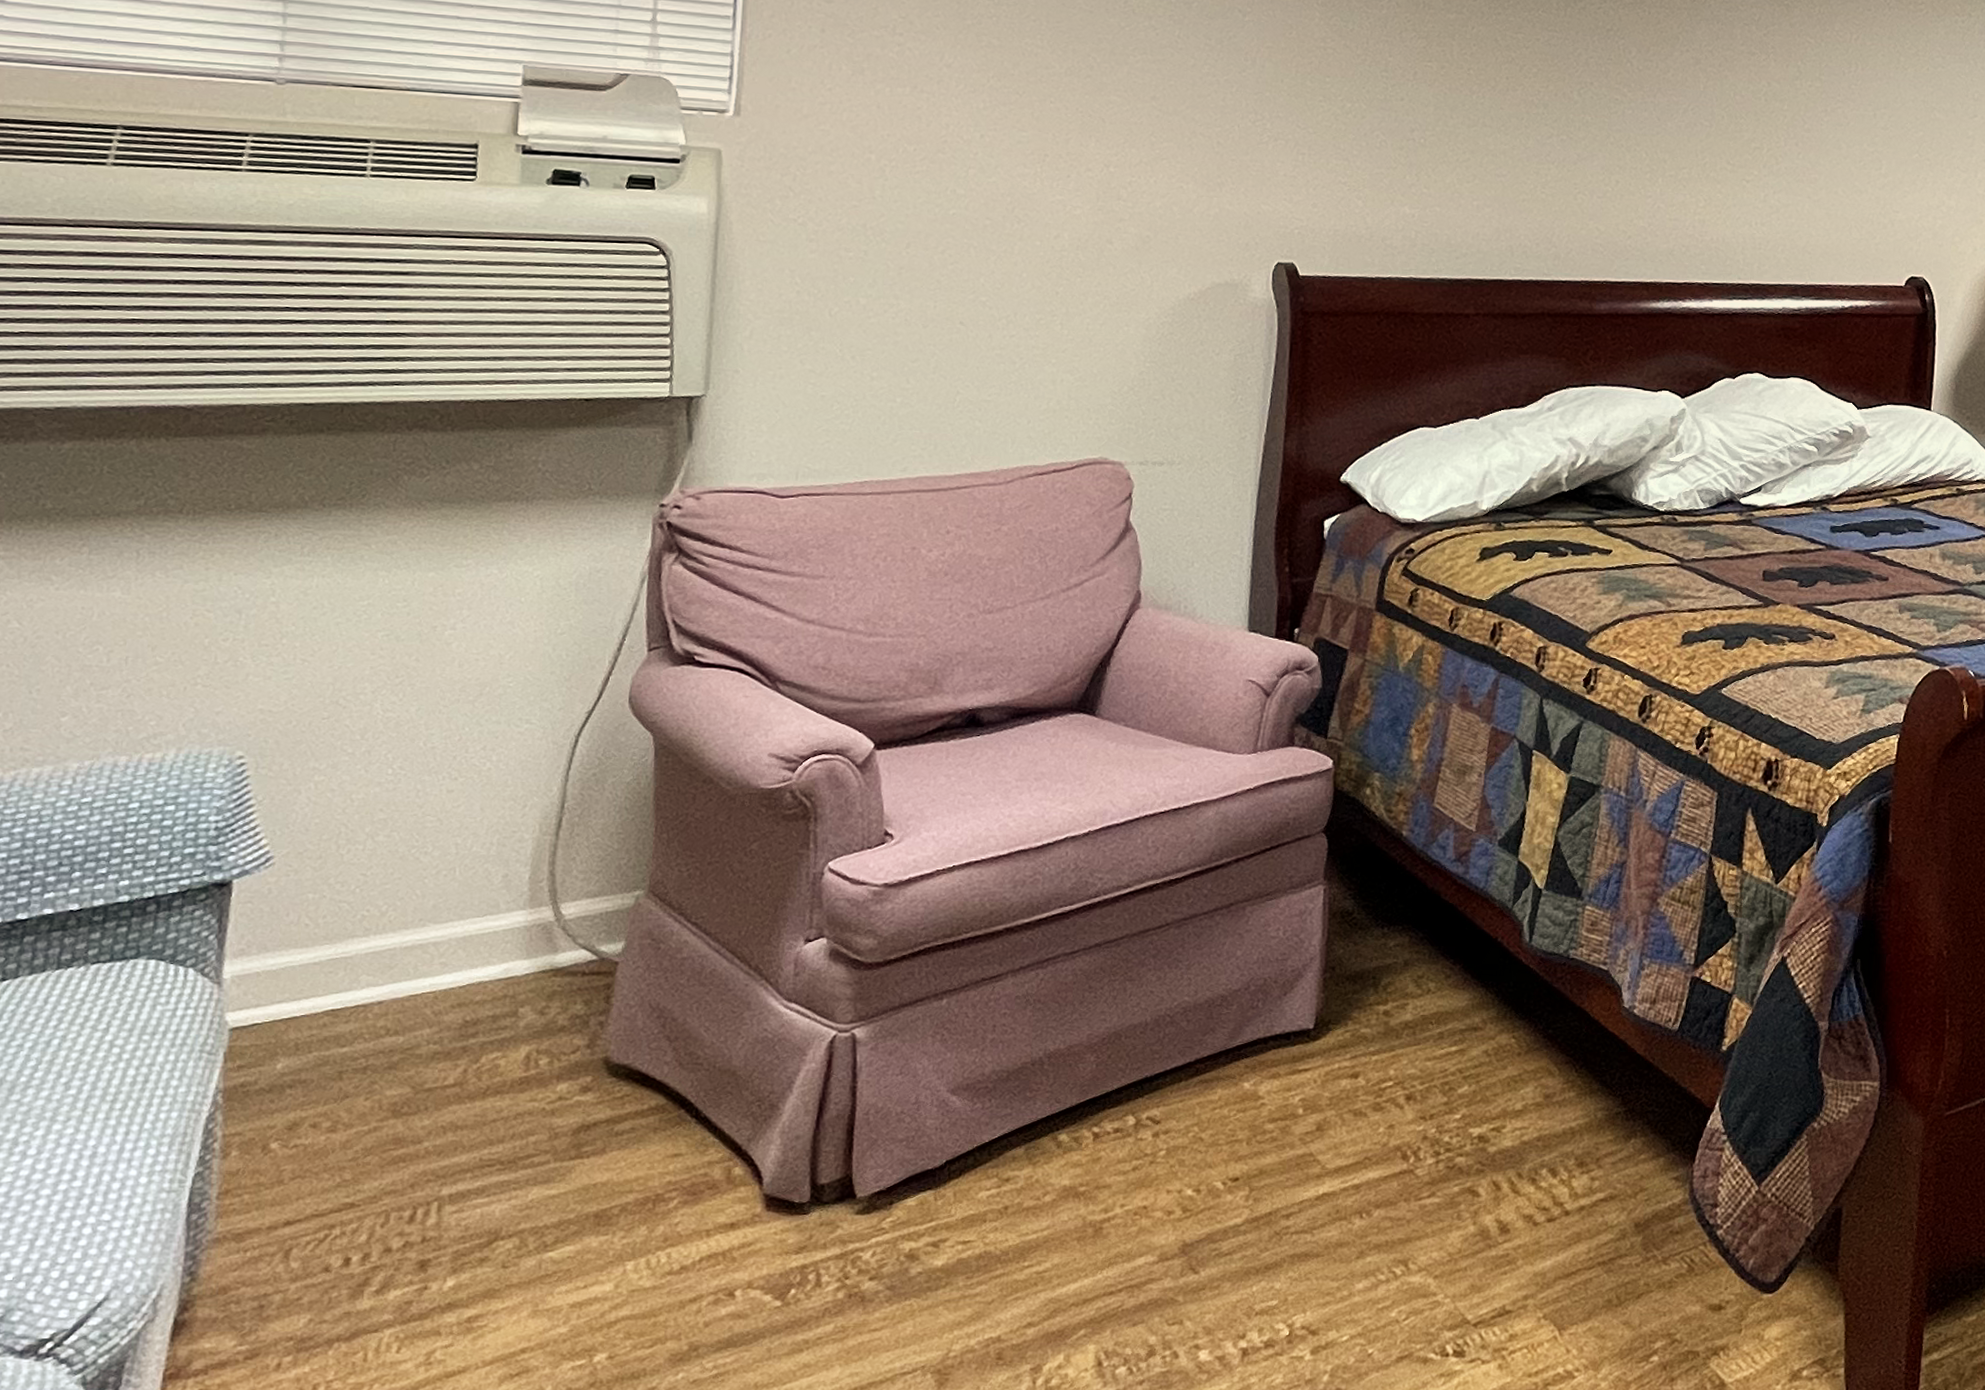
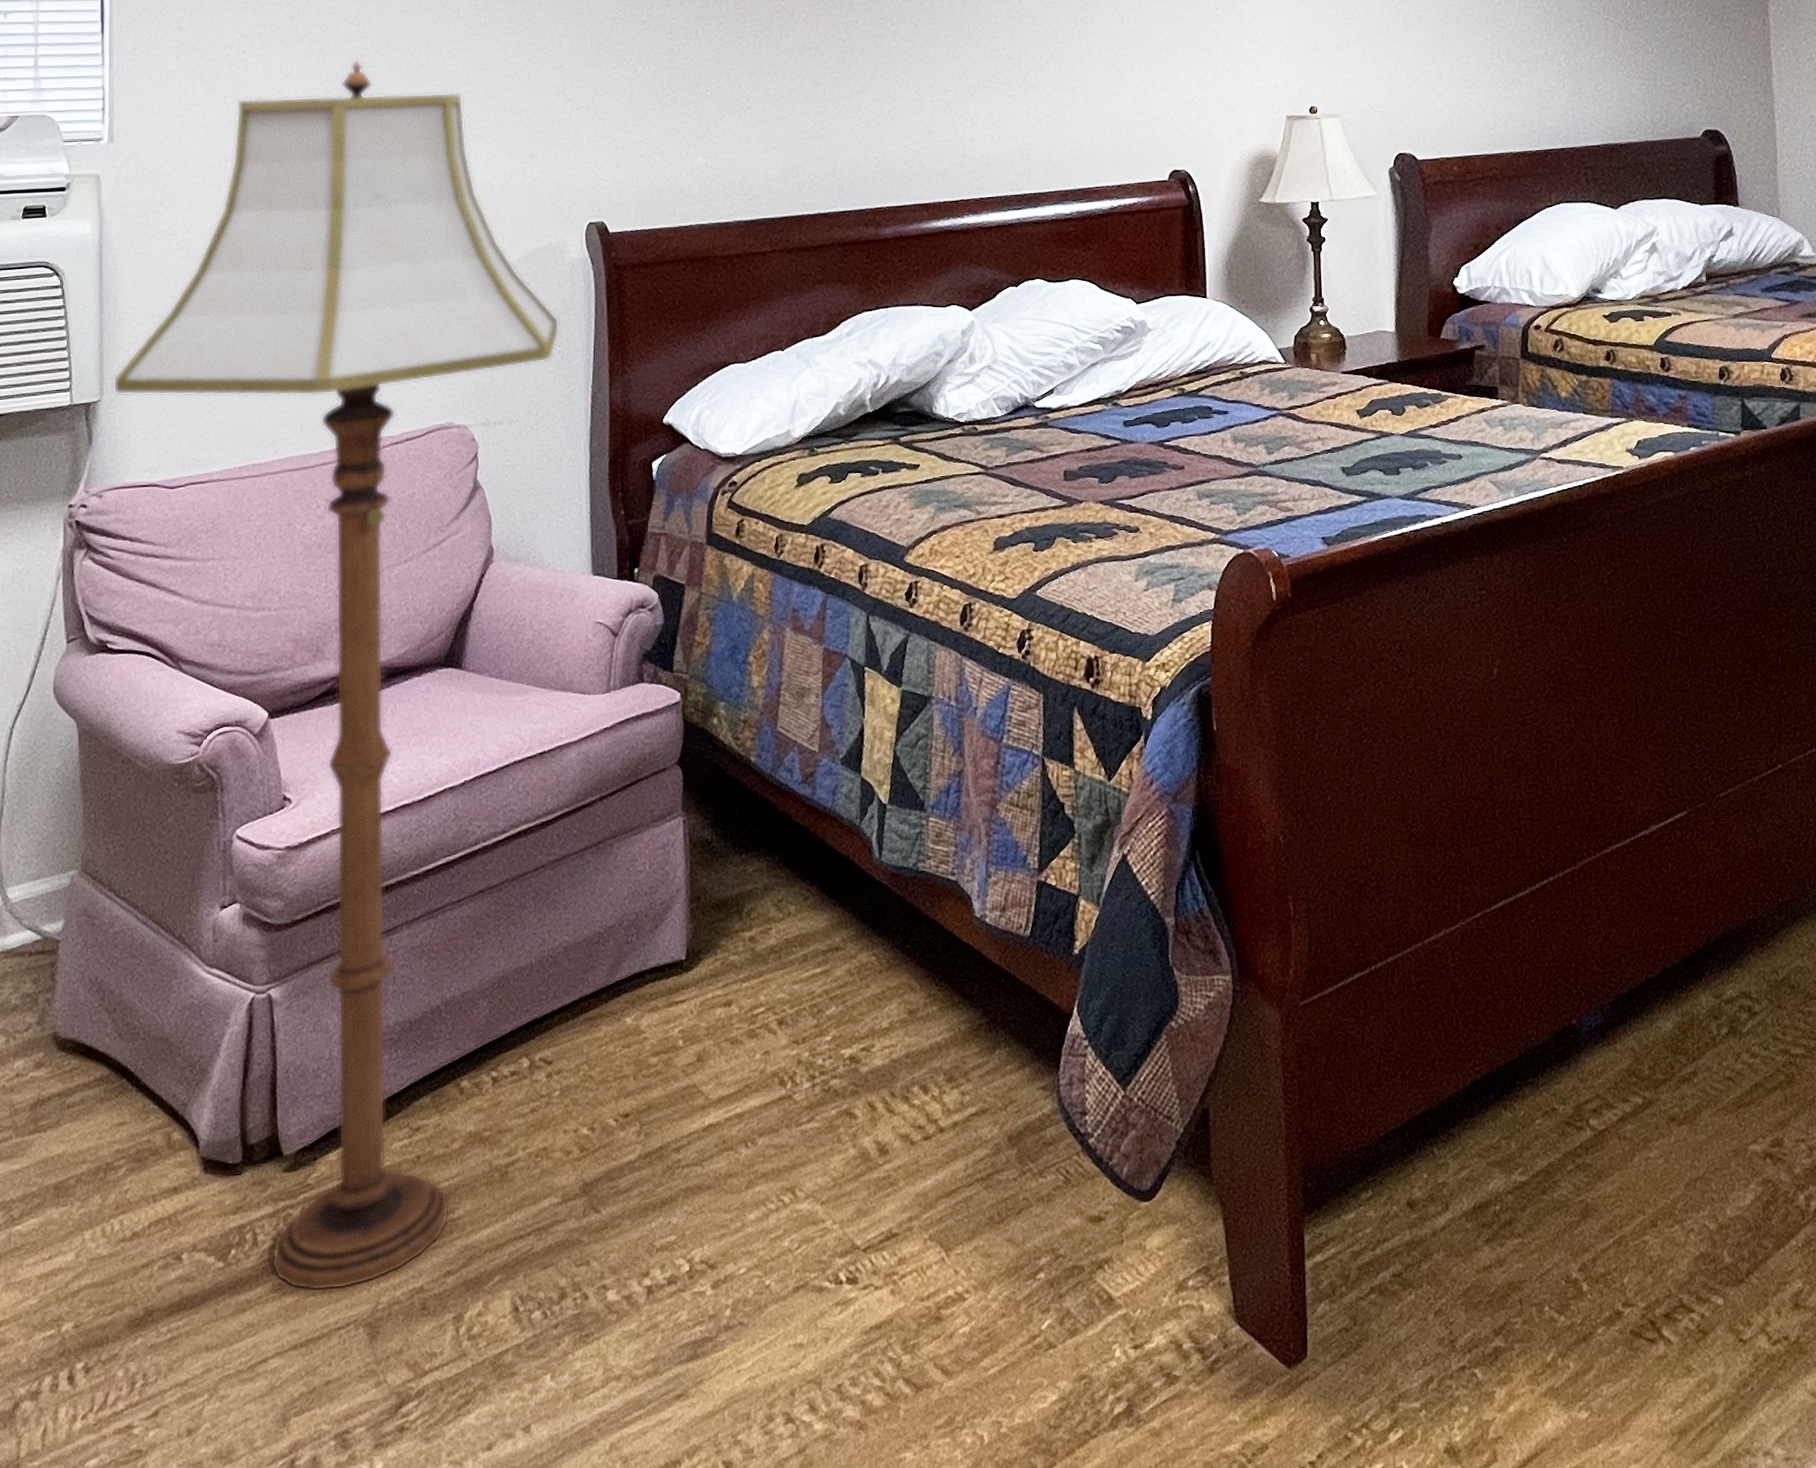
floor lamp: none [721,58,1235,1336] -> present [113,59,560,1292]

